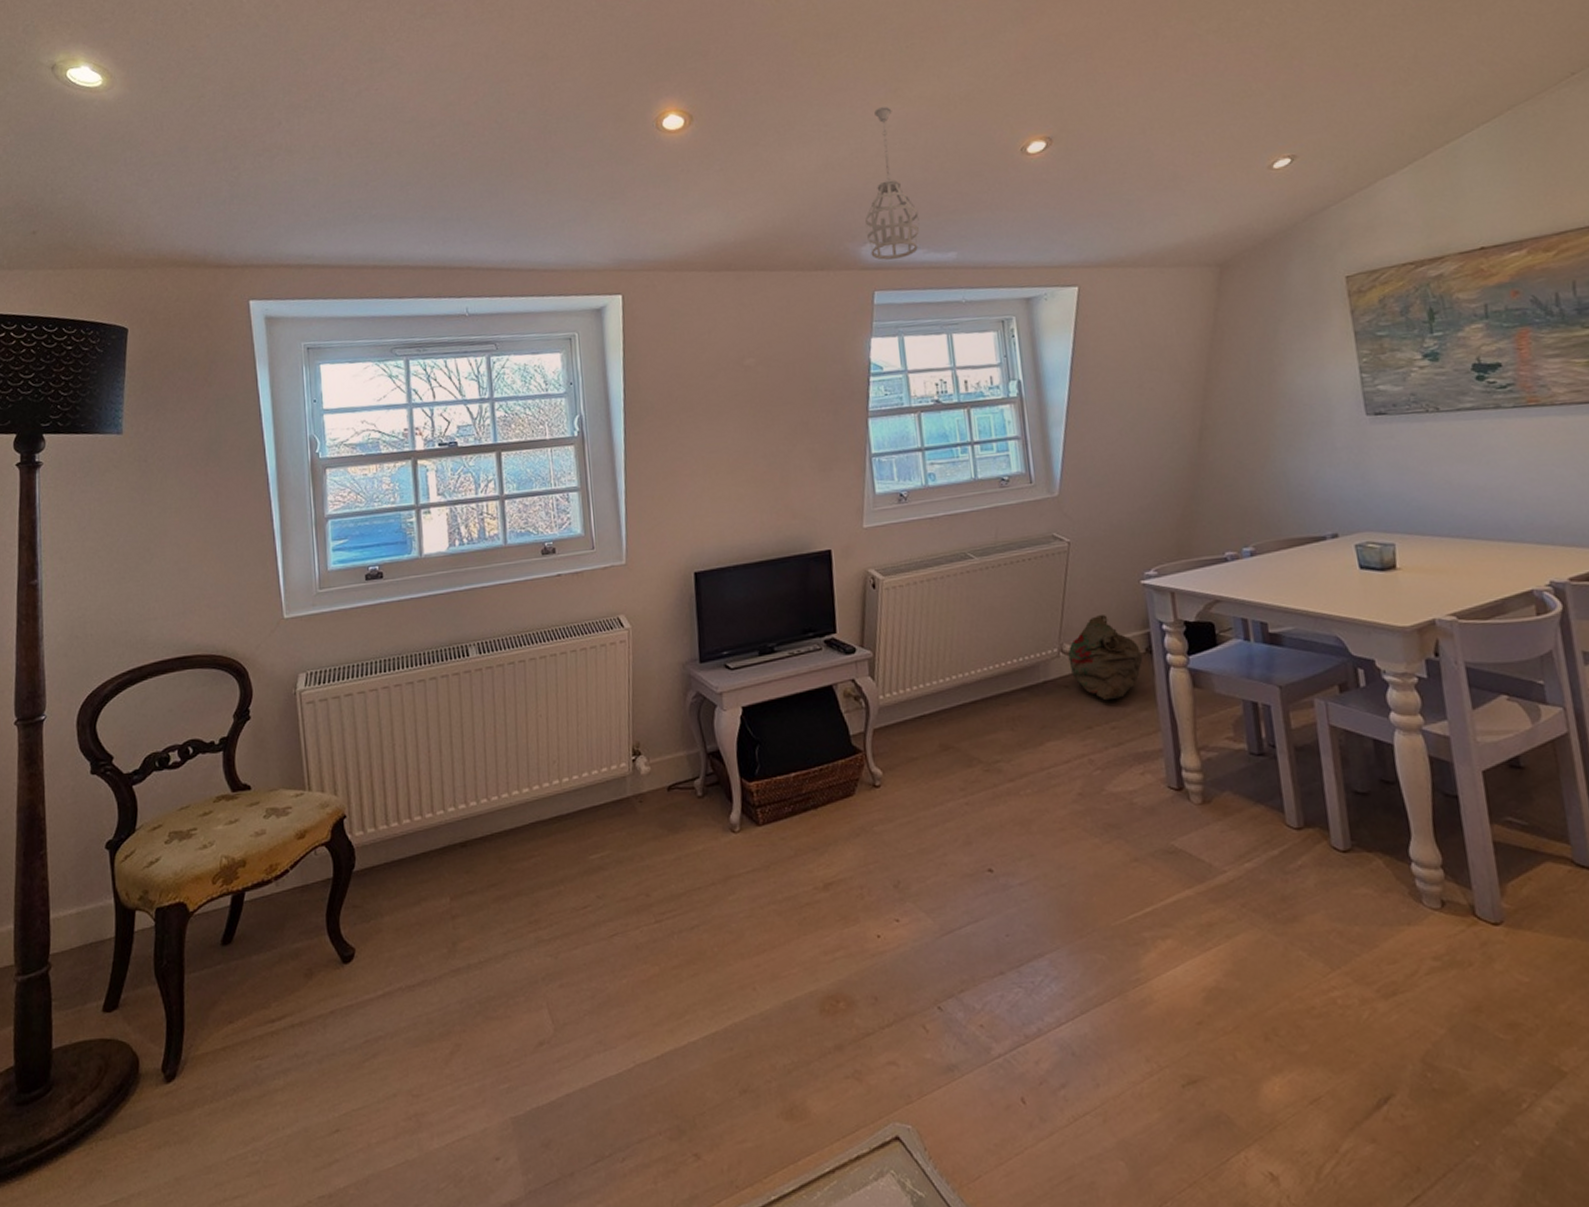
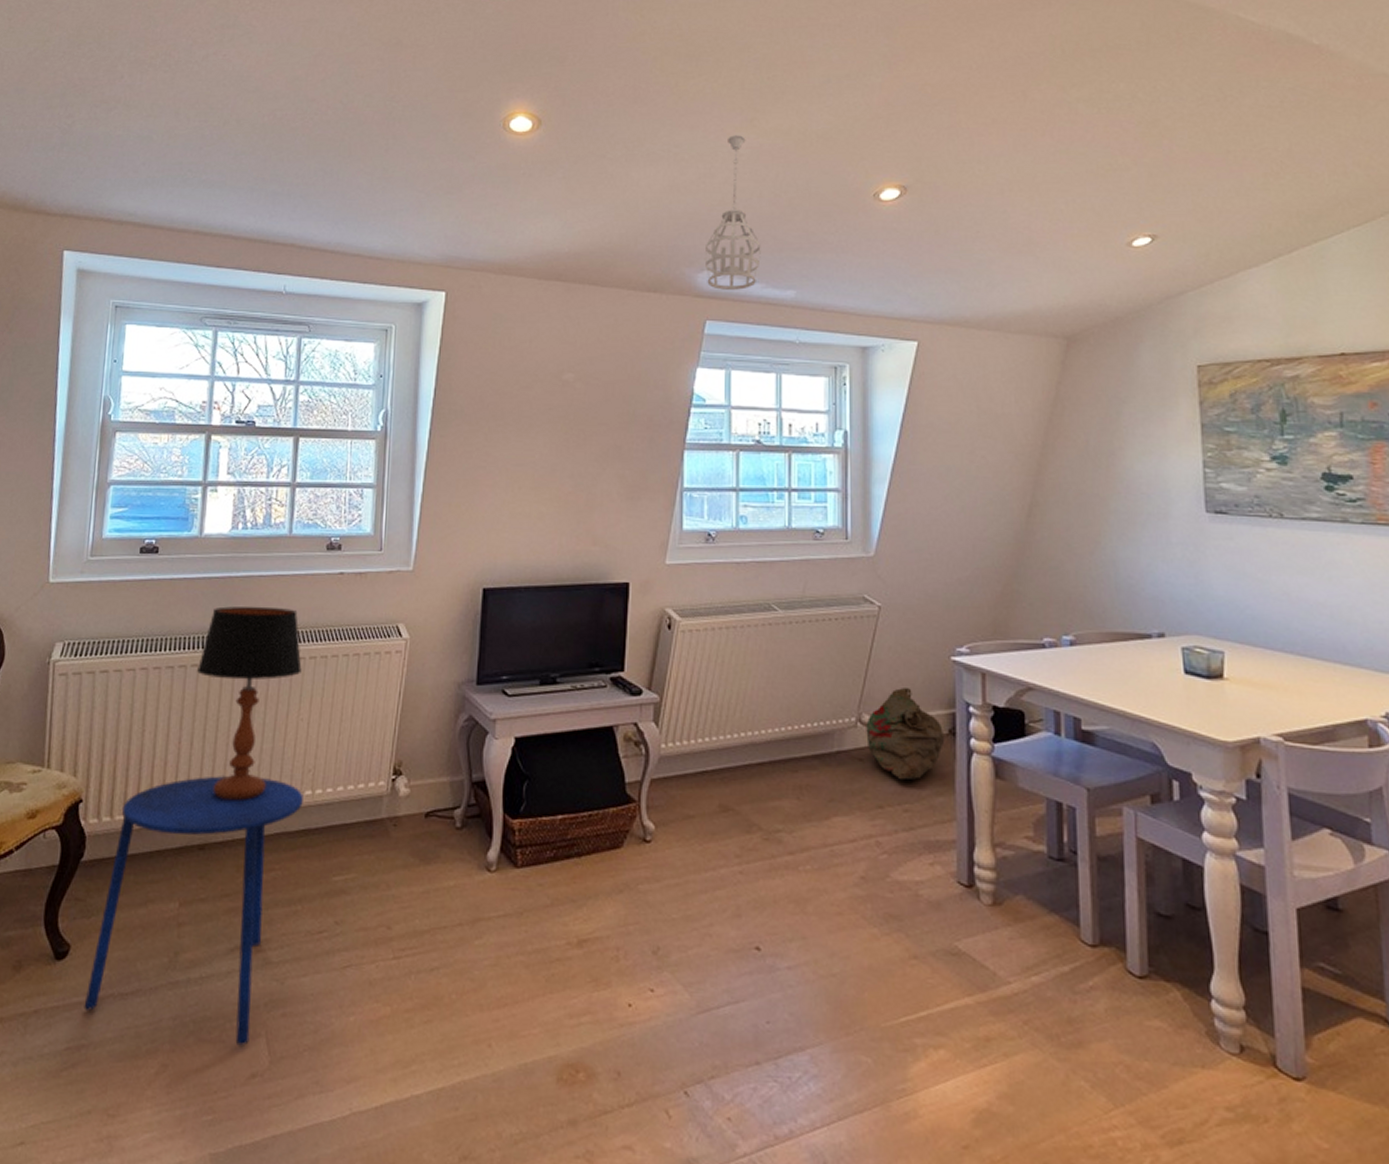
side table: none [375,774,552,1019] -> present [84,776,303,1046]
table lamp: none [436,614,534,799] -> present [197,606,302,801]

